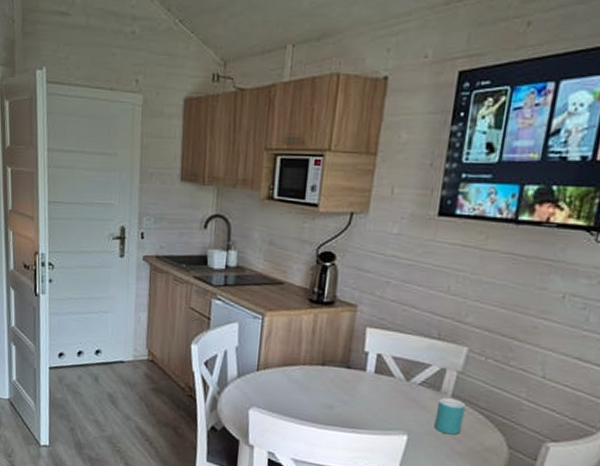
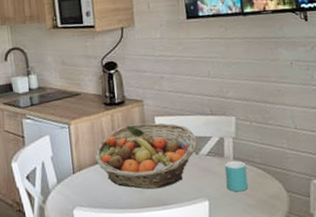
fruit basket: none [284,330,412,409] -> present [94,122,197,189]

